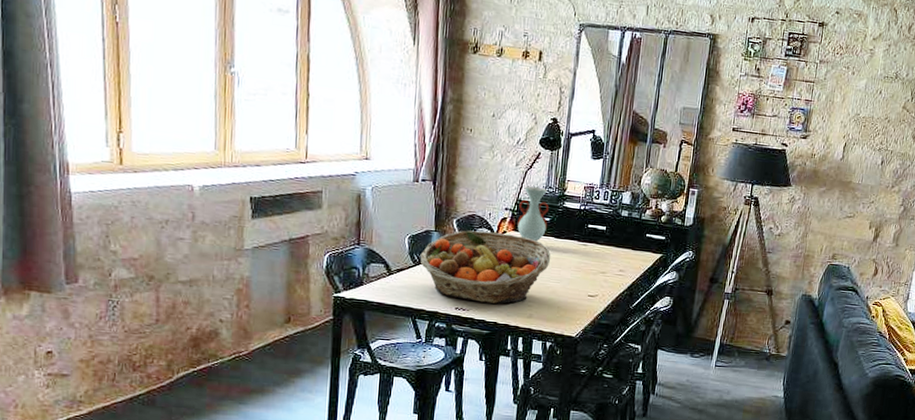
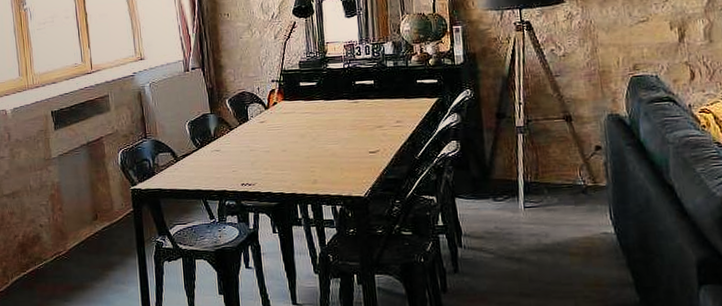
fruit basket: present [420,230,551,304] -> none [201,104,325,175]
vase: present [517,186,550,245] -> none [283,54,316,111]

